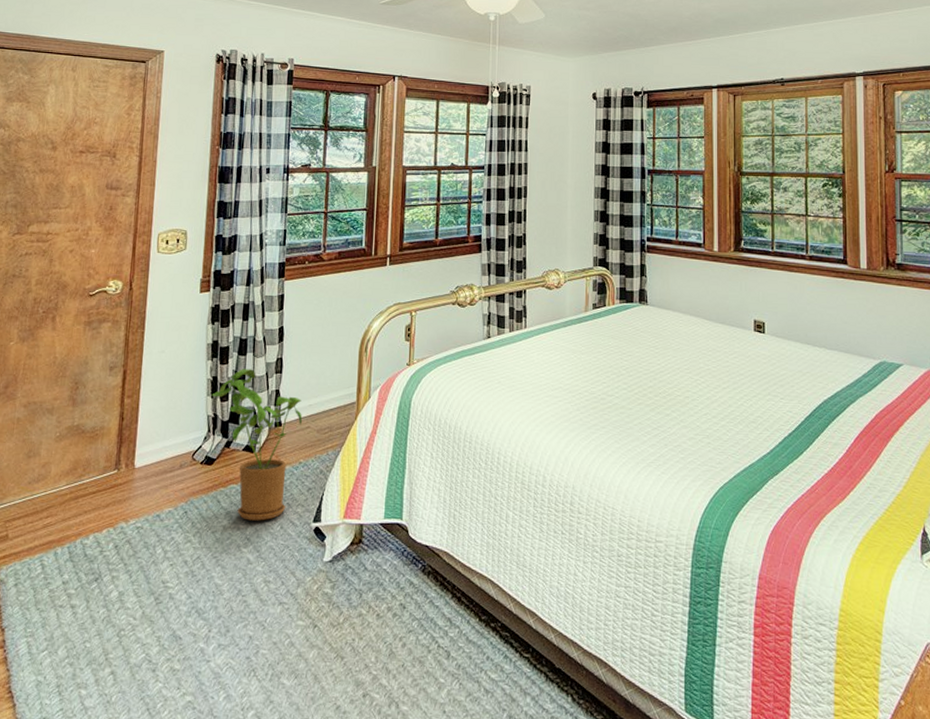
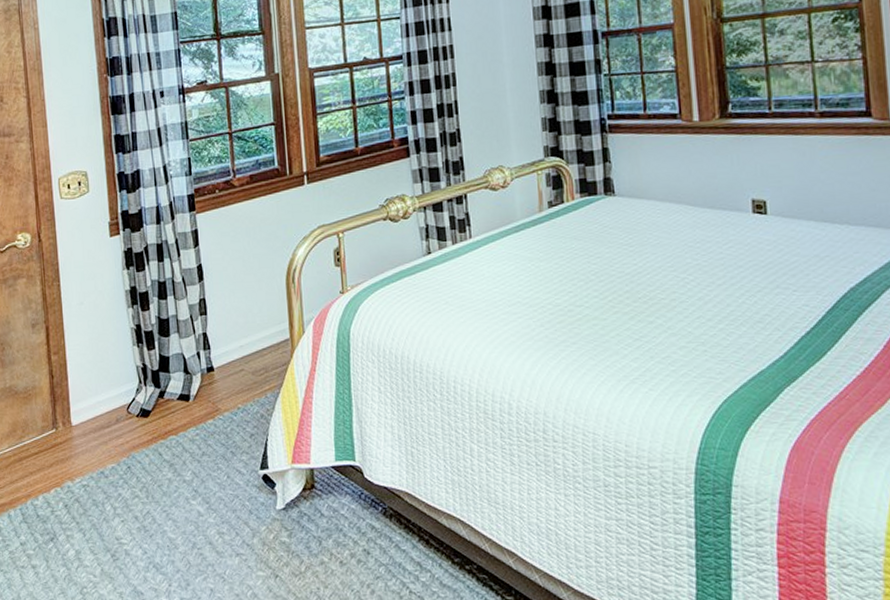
house plant: present [211,369,303,521] -> none [137,313,236,472]

